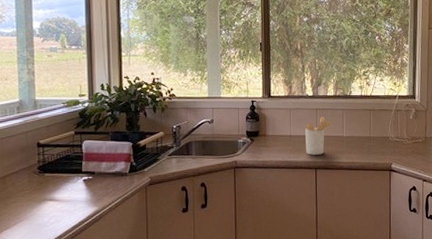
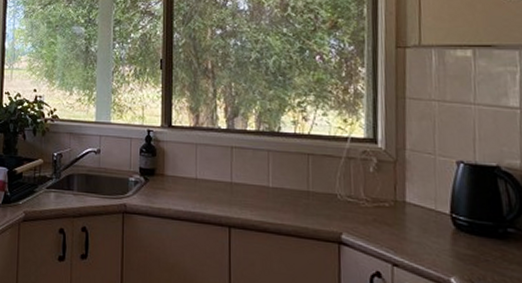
utensil holder: present [305,117,333,155] -> none [216,158,254,209]

